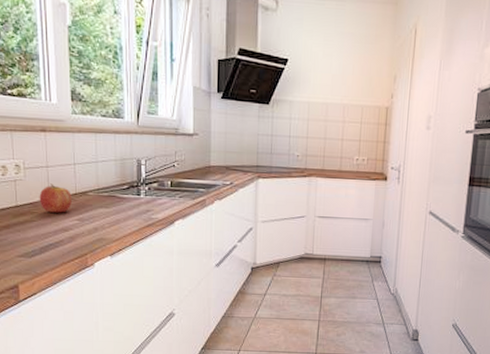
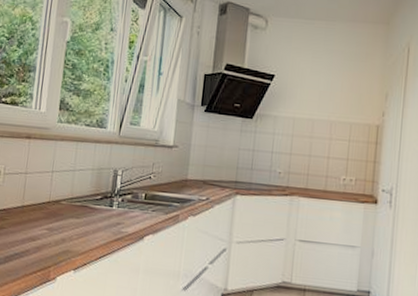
fruit: present [39,183,72,213] -> none [12,190,45,221]

